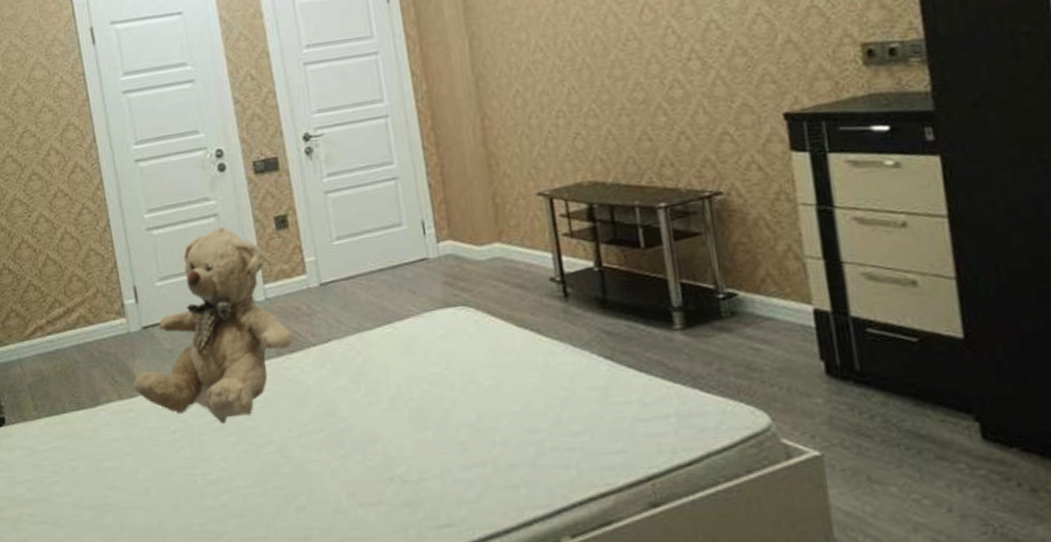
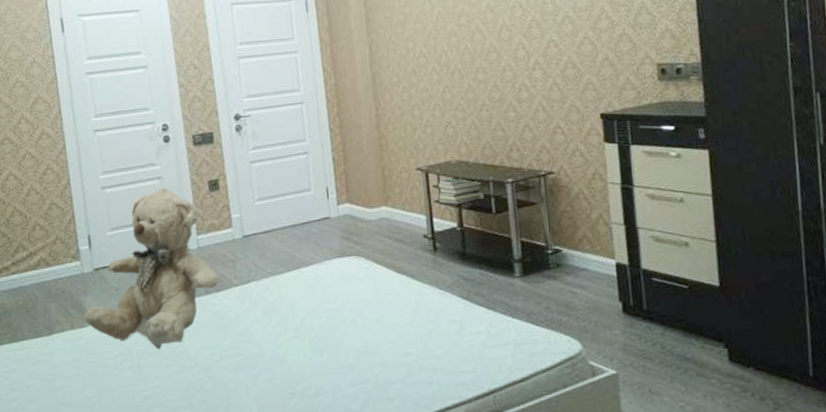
books: none [565,202,629,238] -> present [437,176,484,205]

